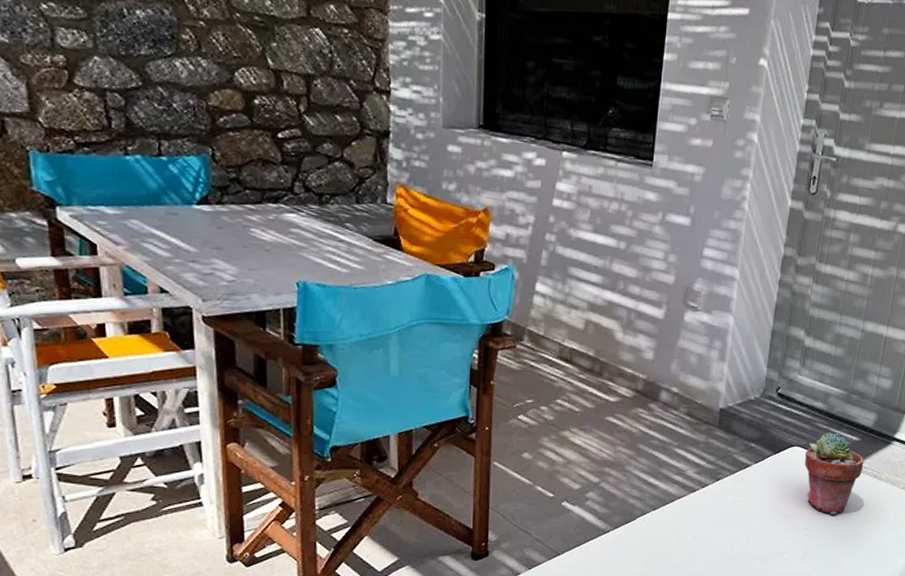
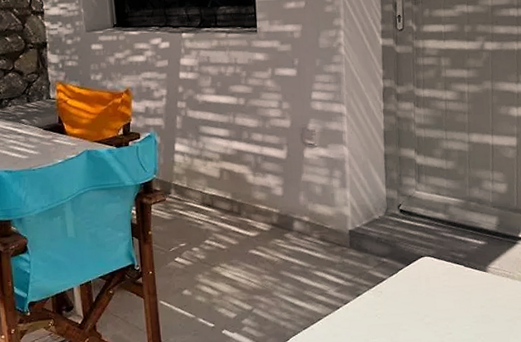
potted succulent: present [804,432,864,514] -> none [435,239,494,317]

